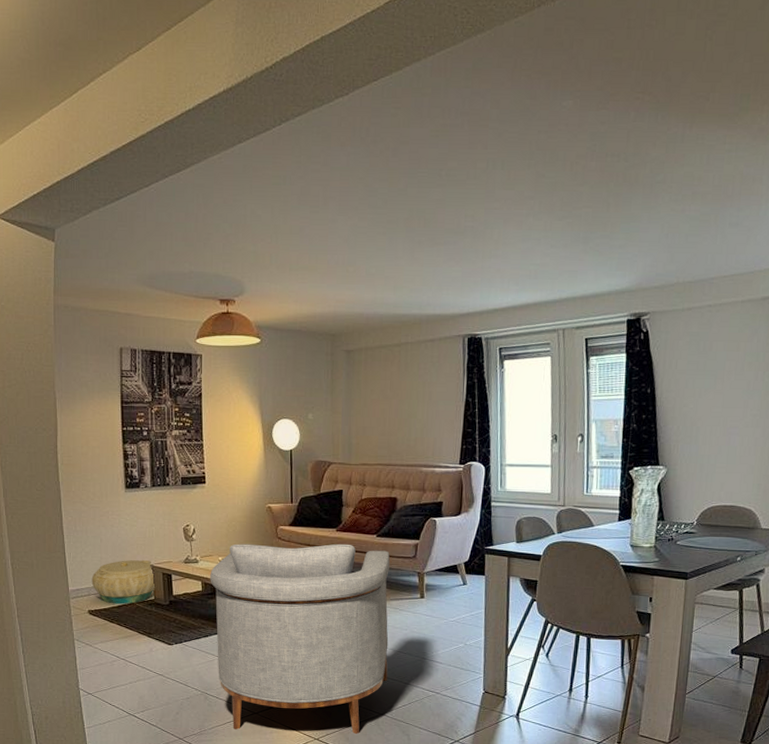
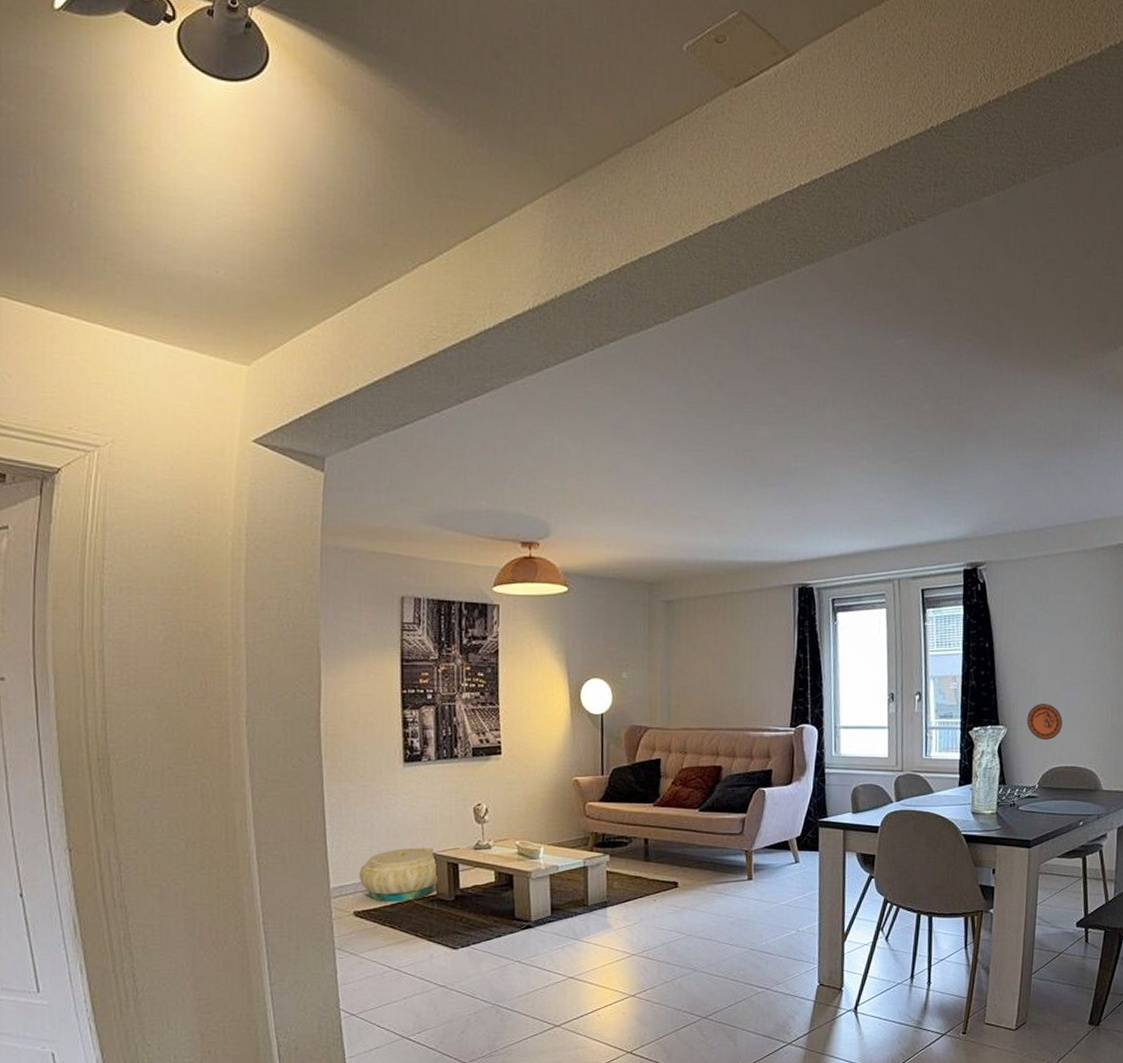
armchair: present [210,543,390,735] -> none [505,820,714,1047]
decorative plate: none [687,446,723,480] -> present [1027,704,1063,740]

